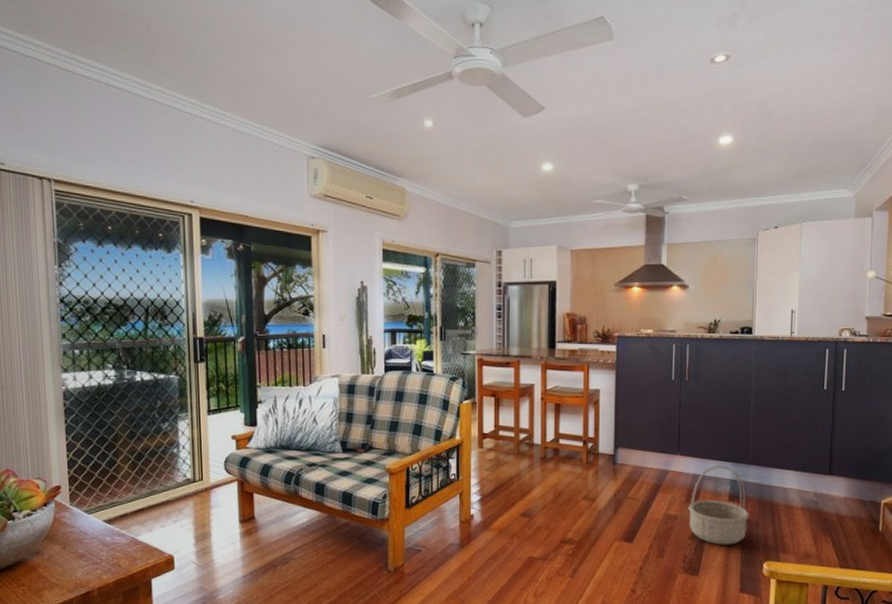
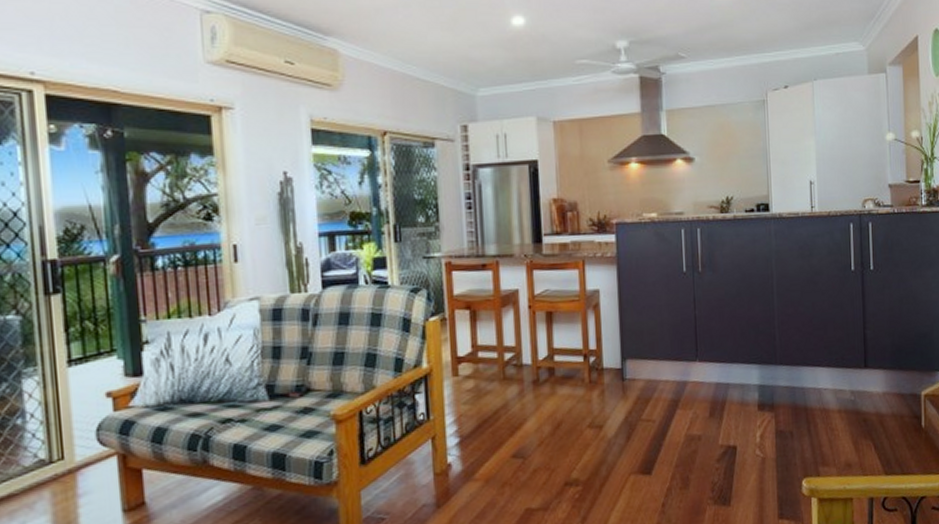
basket: present [688,465,749,545] -> none [713,368,782,465]

